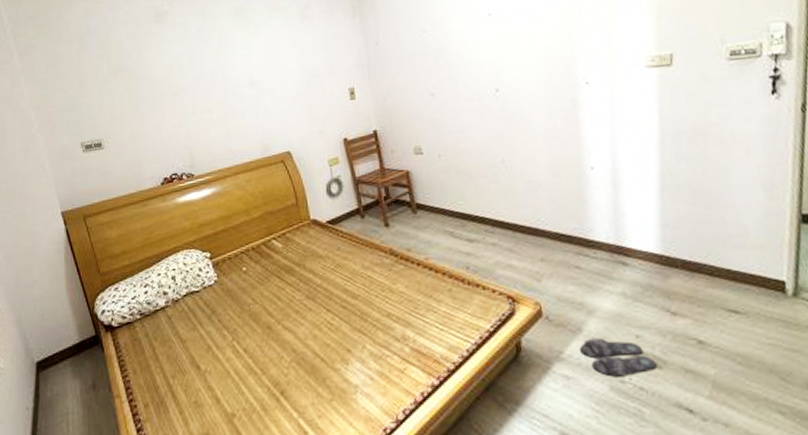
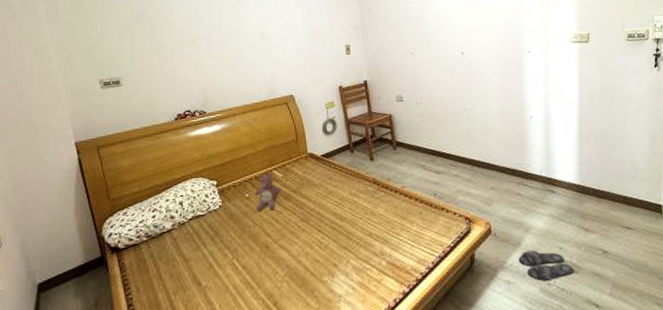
stuffed animal: none [252,243,284,288] -> present [254,173,283,212]

